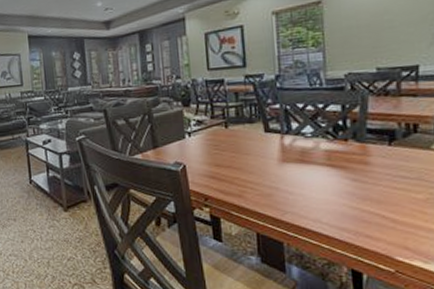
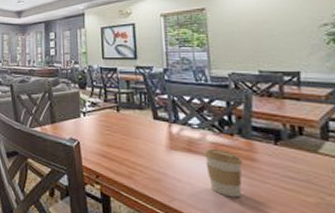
coffee cup: none [317,156,357,204] -> present [204,148,244,198]

